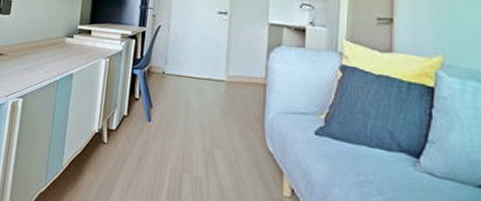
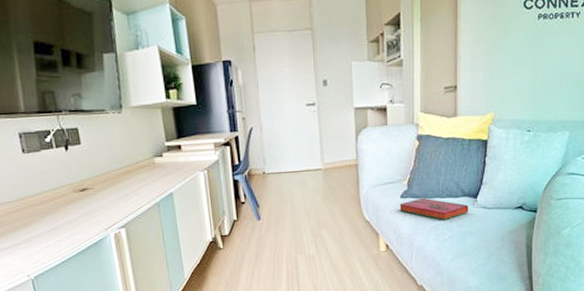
hardback book: none [312,140,408,177] -> present [399,198,469,220]

